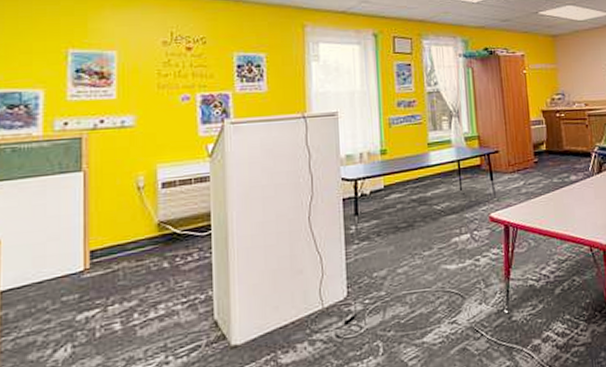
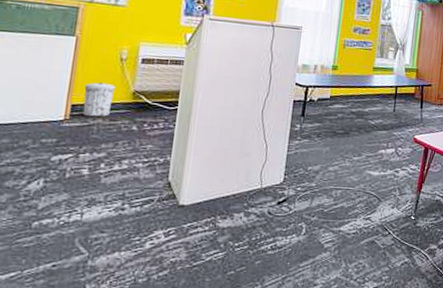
trash can: none [101,218,136,262] -> present [82,82,115,117]

